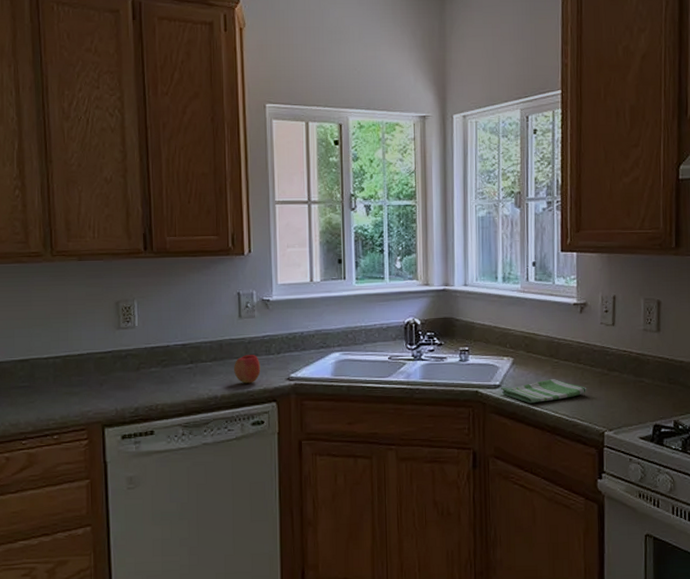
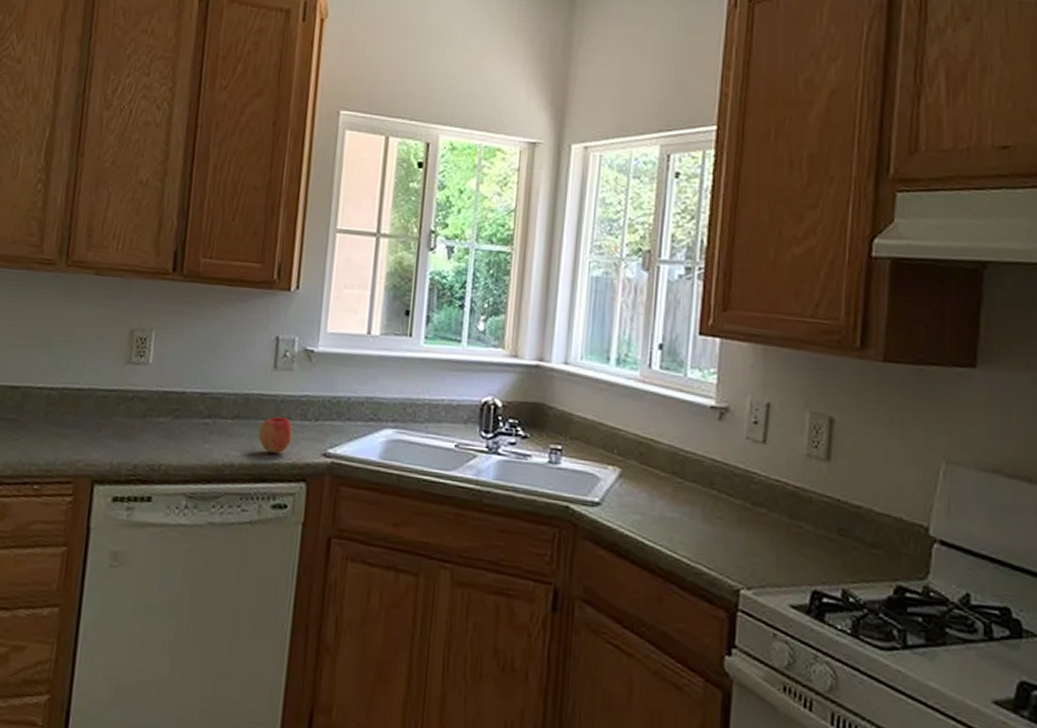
dish towel: present [501,379,587,404] -> none [600,504,720,535]

